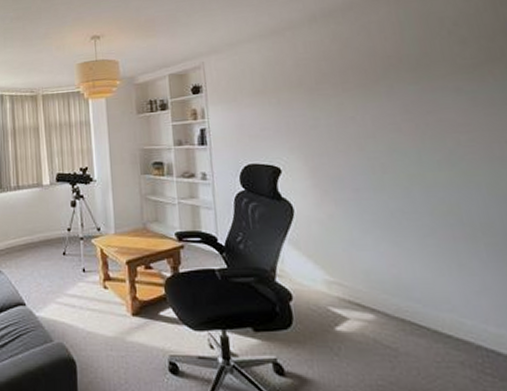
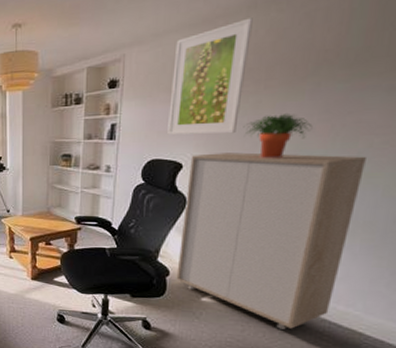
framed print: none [250,29,326,138] -> present [167,18,253,135]
storage cabinet: none [287,154,481,363] -> present [176,152,366,330]
potted plant: none [332,113,399,160] -> present [243,112,313,159]

